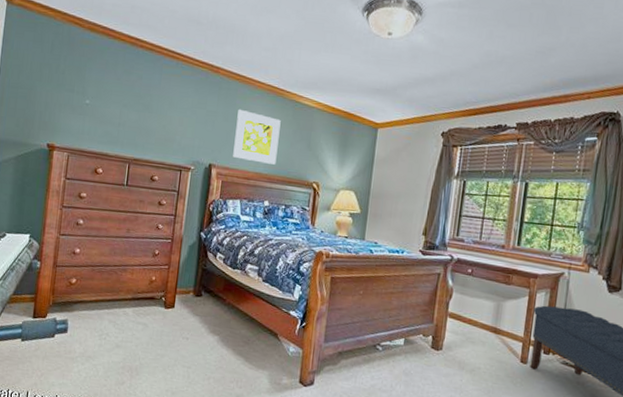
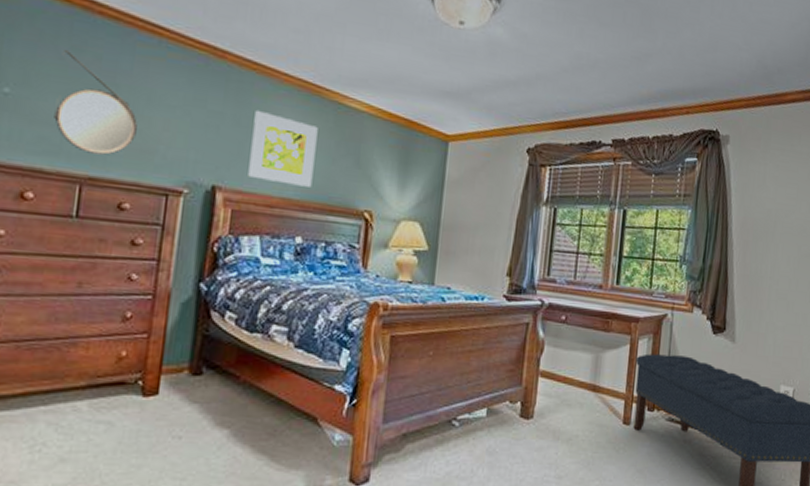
home mirror: none [114,73,163,143] -> present [54,50,137,155]

